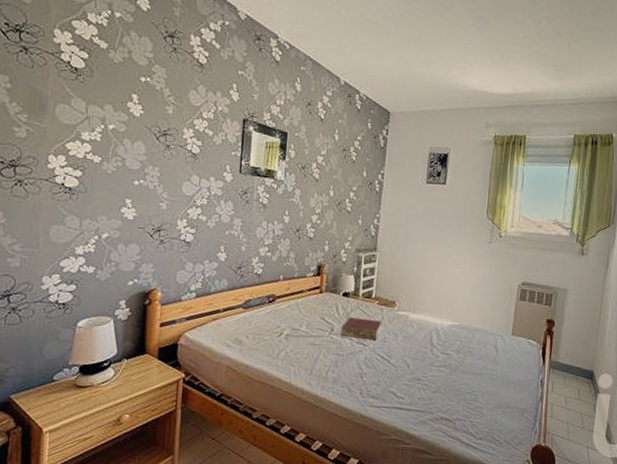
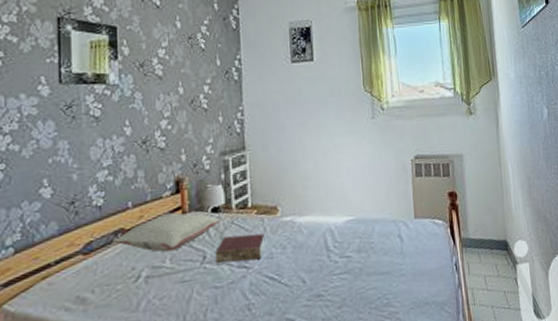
pillow: none [266,289,349,320] -> present [113,212,220,253]

